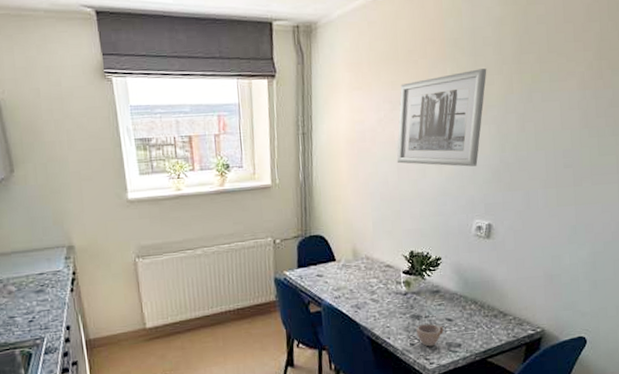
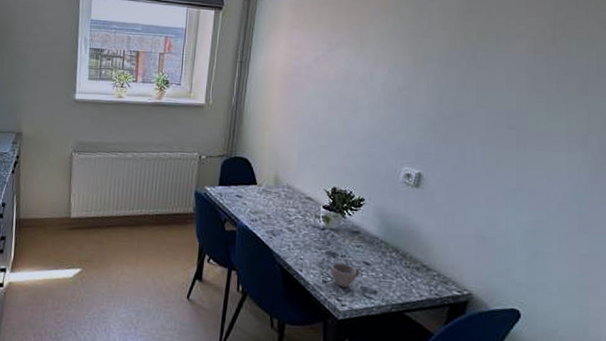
wall art: present [396,68,487,167] -> none [329,22,430,114]

